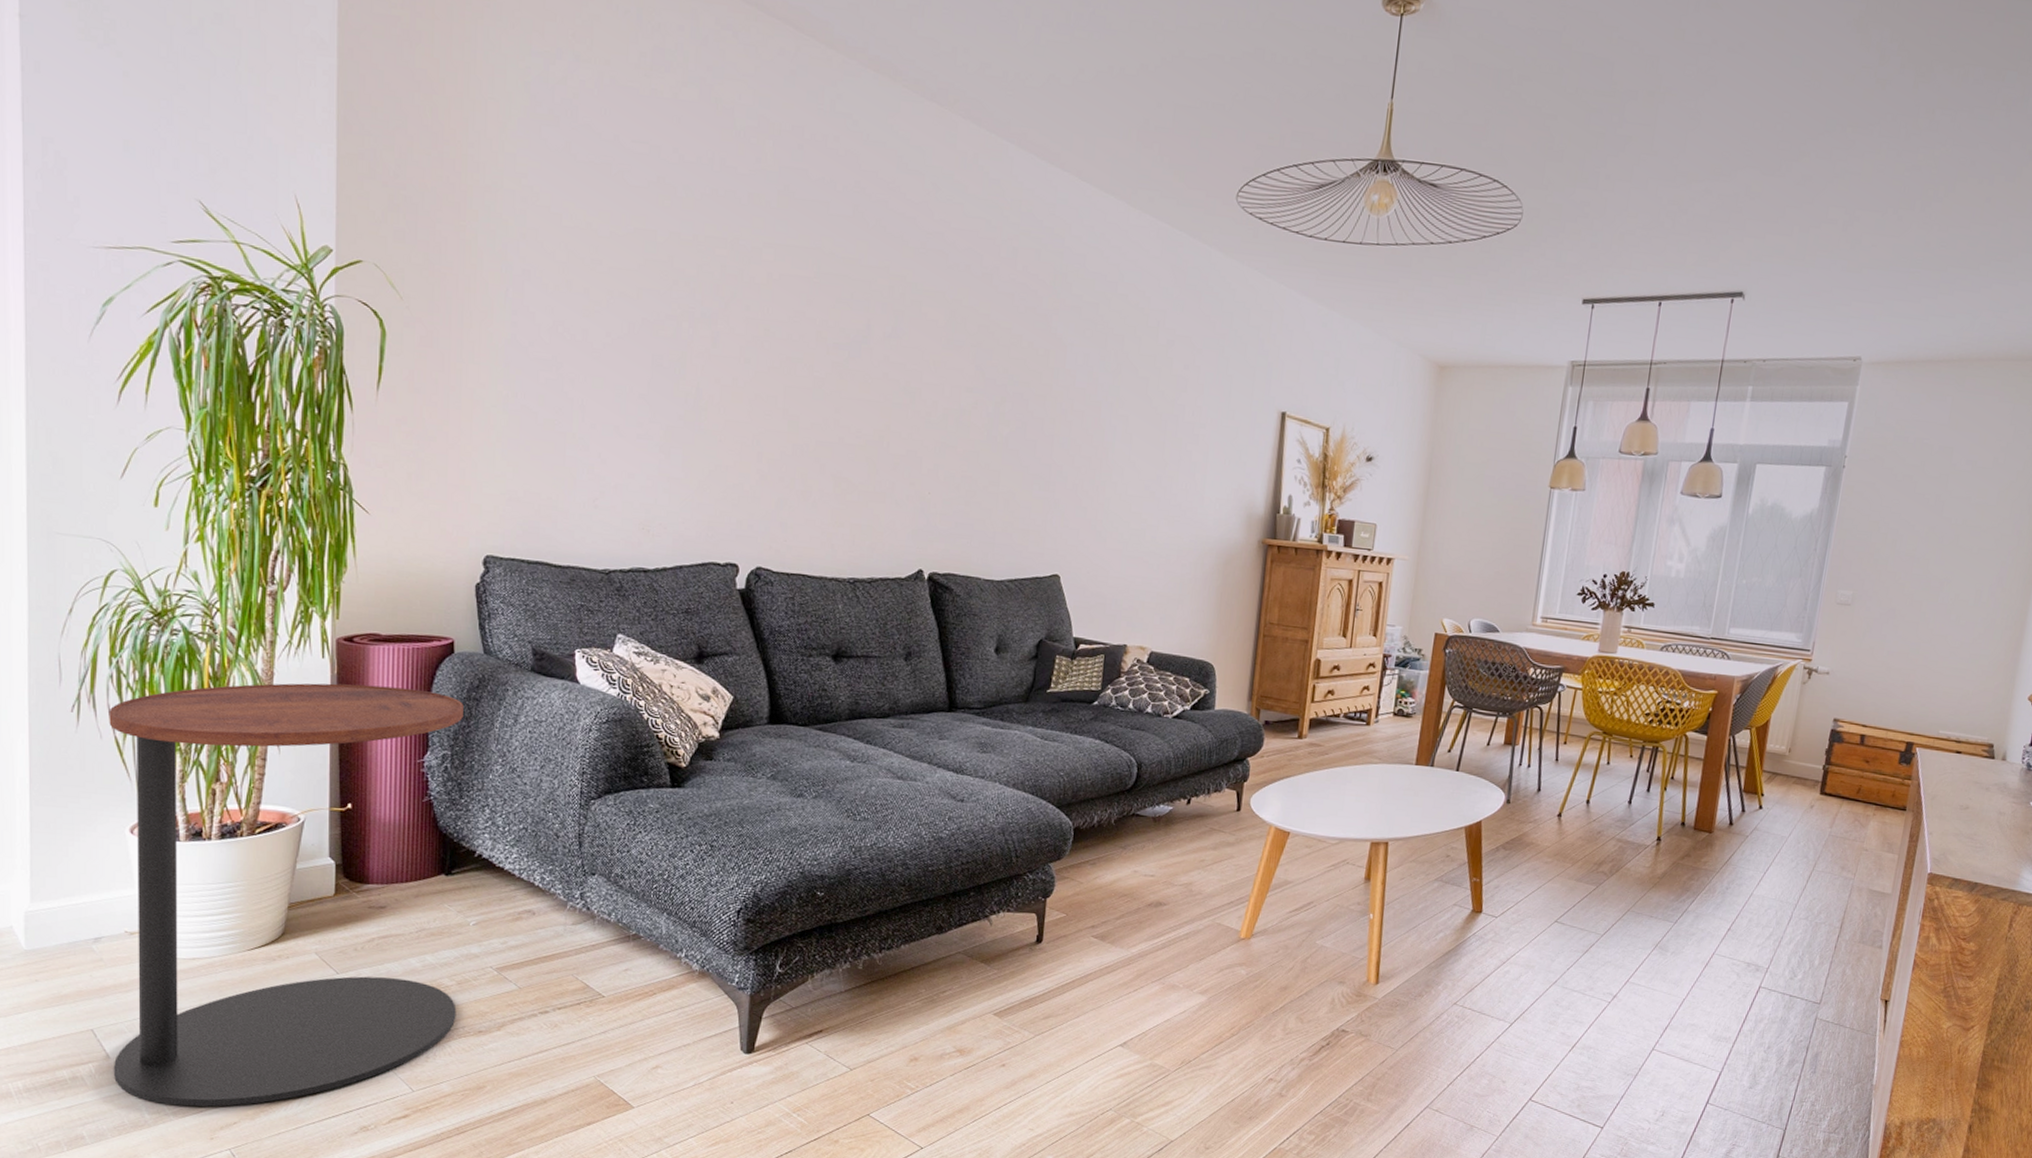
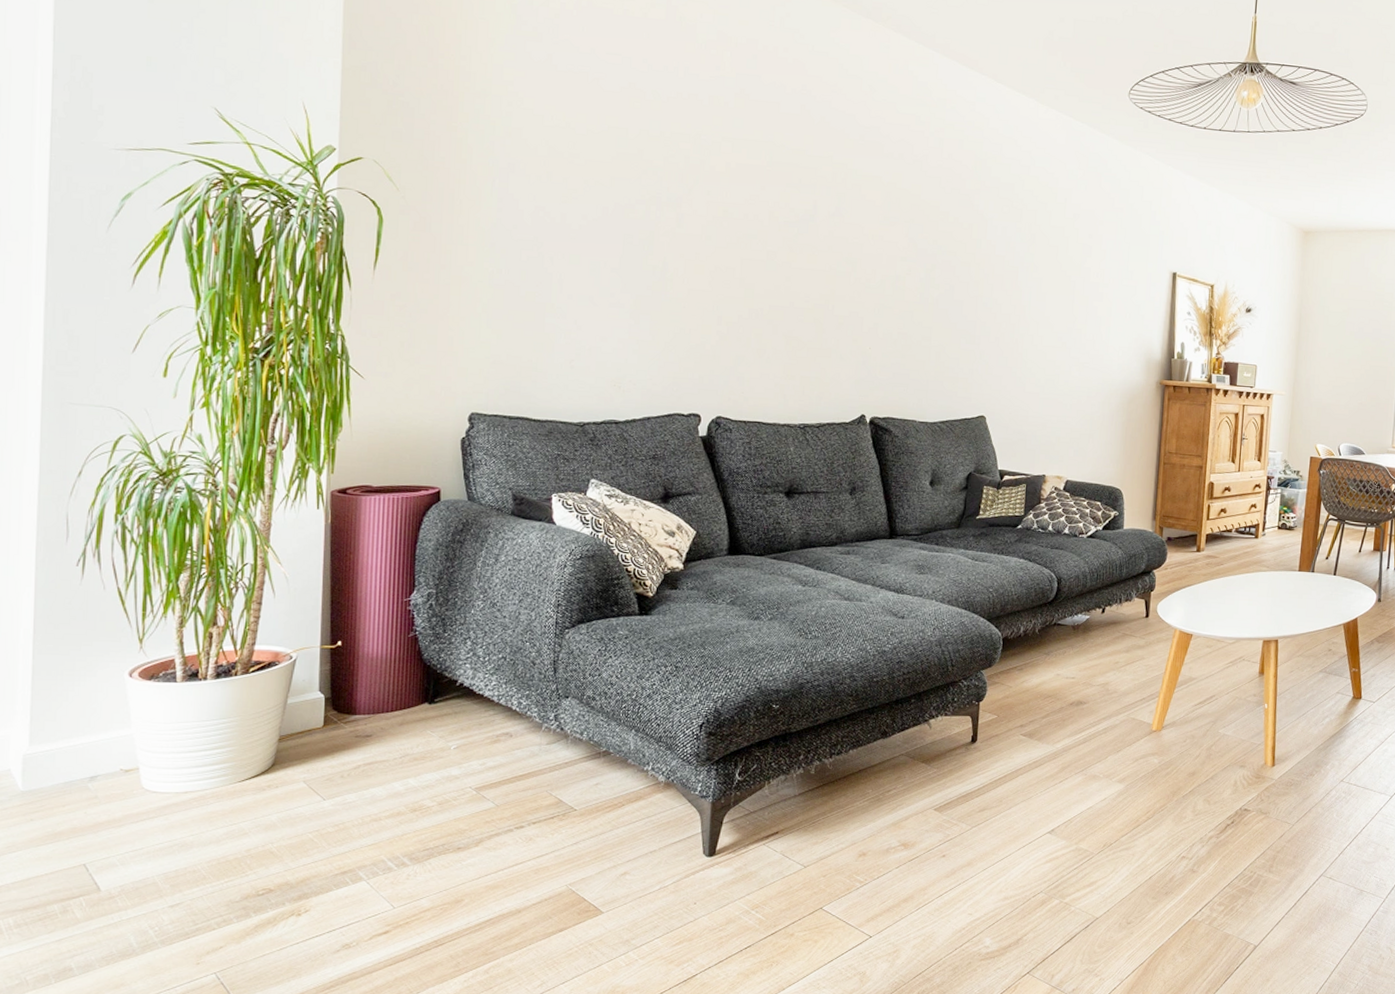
side table: present [109,683,463,1107] -> none [103,531,448,934]

